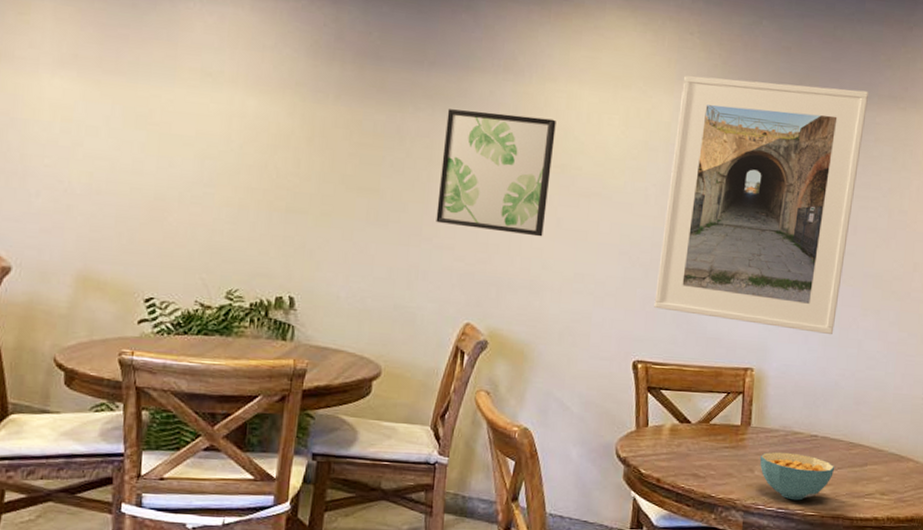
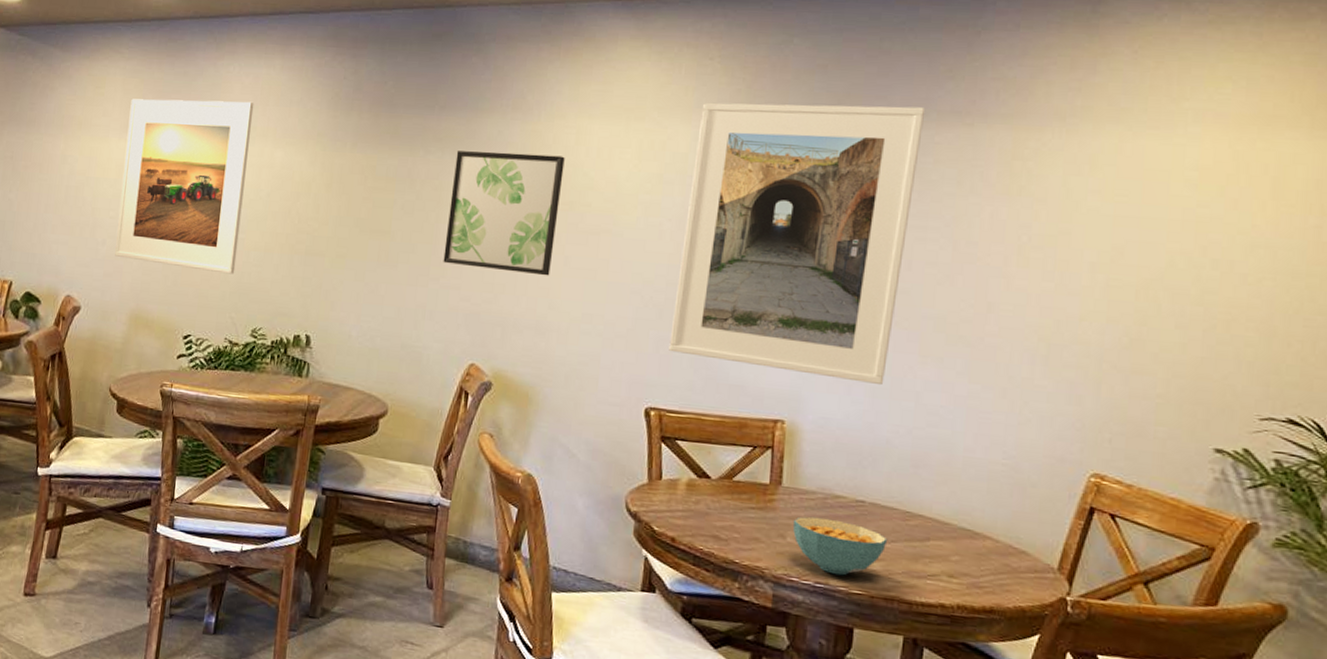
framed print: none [53,30,220,232] -> present [115,99,254,275]

